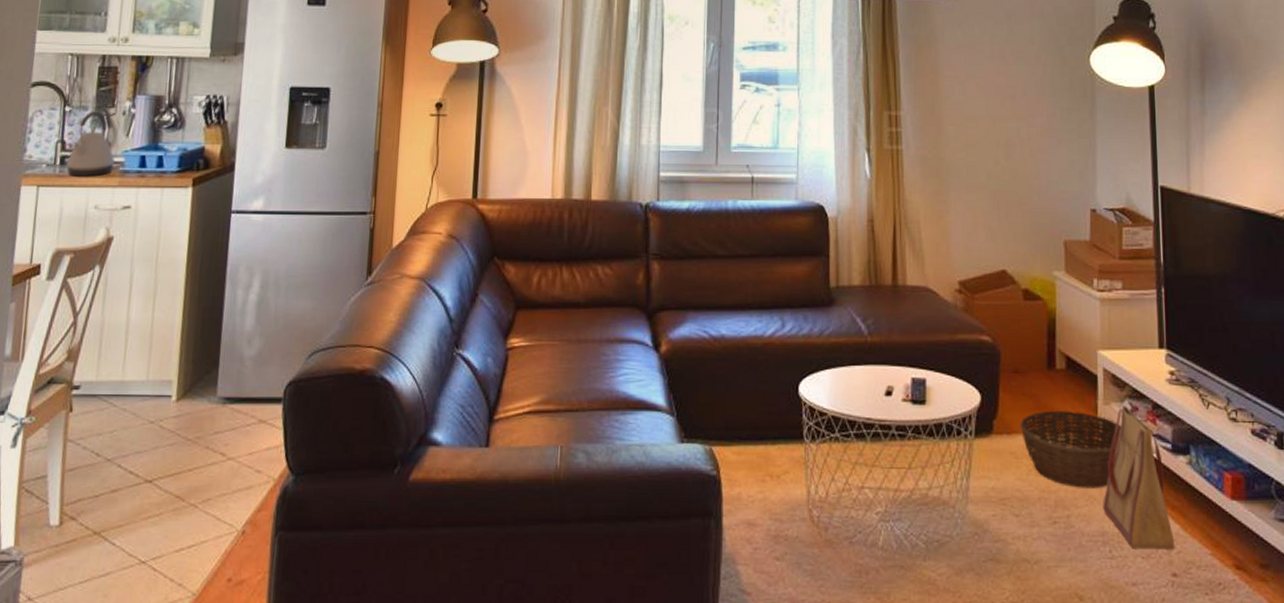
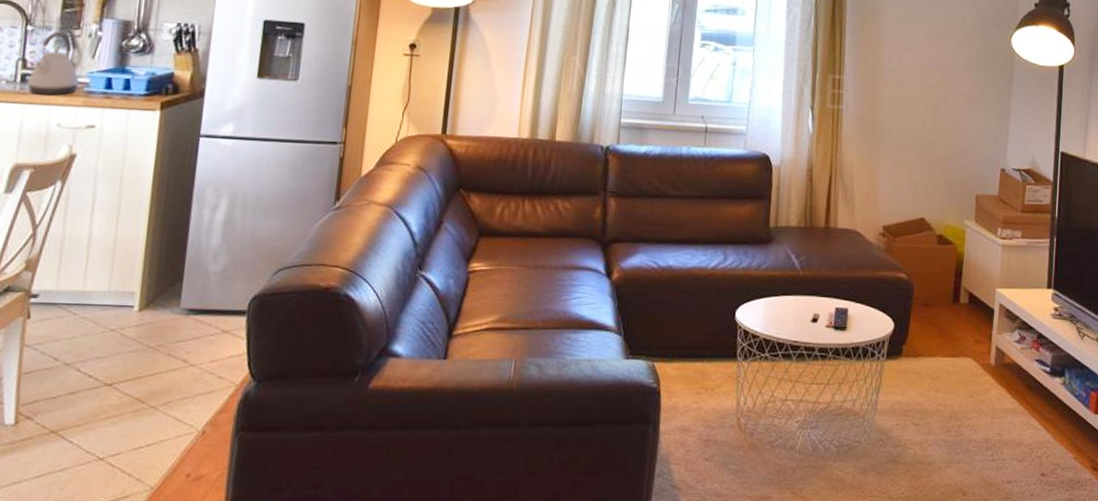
basket: present [1020,410,1122,488] -> none [925,338,1011,403]
shopping bag: present [1103,406,1176,550] -> none [989,335,1046,454]

